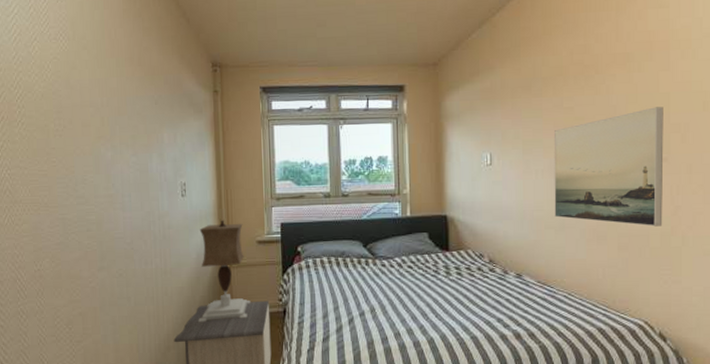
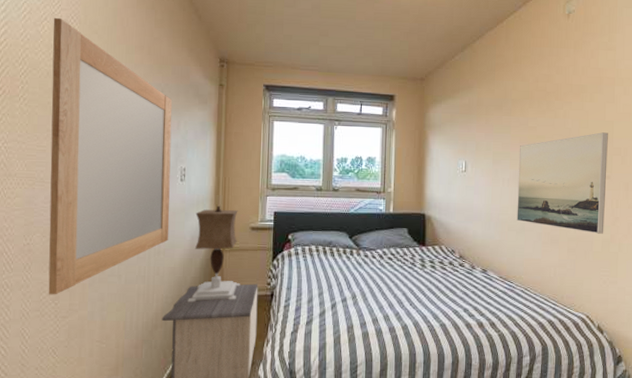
home mirror: none [43,36,175,320] -> present [48,17,173,295]

